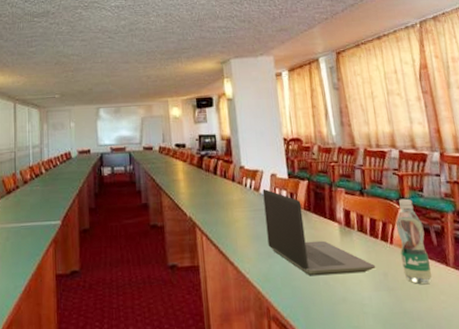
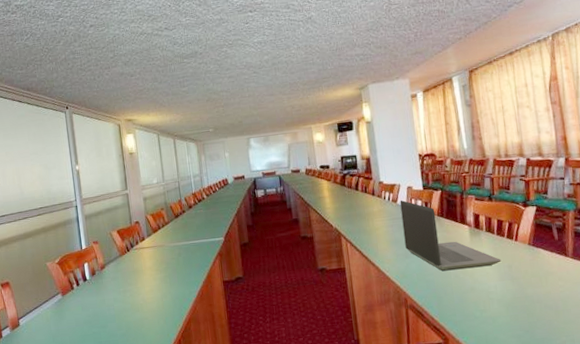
bottle: present [395,198,432,284] -> none [520,201,552,273]

